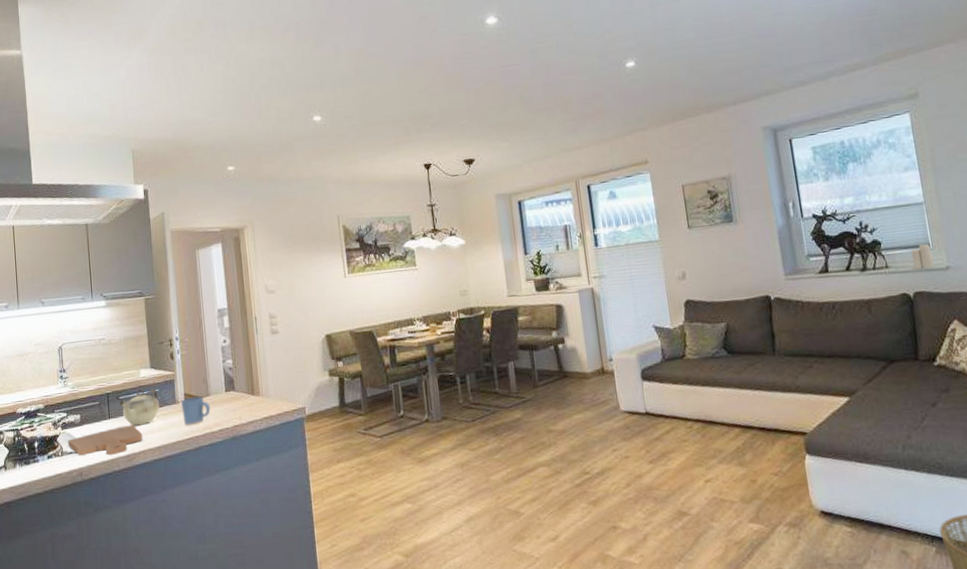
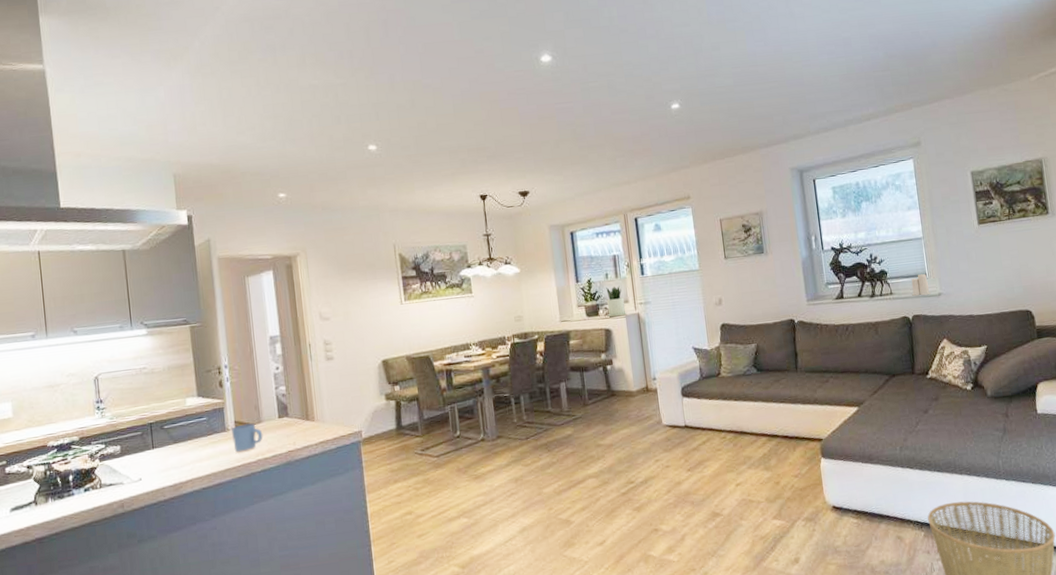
cutting board: present [68,425,143,456] -> none [107,454,191,487]
teapot: present [118,388,160,426] -> none [162,416,209,455]
planter: none [557,257,580,292] -> present [606,285,628,318]

